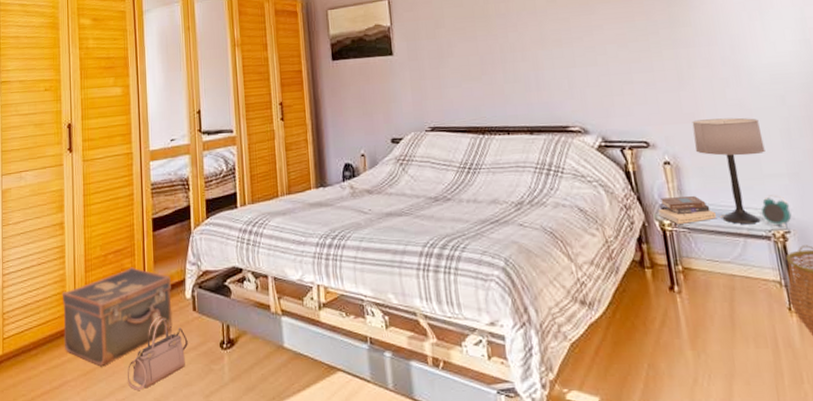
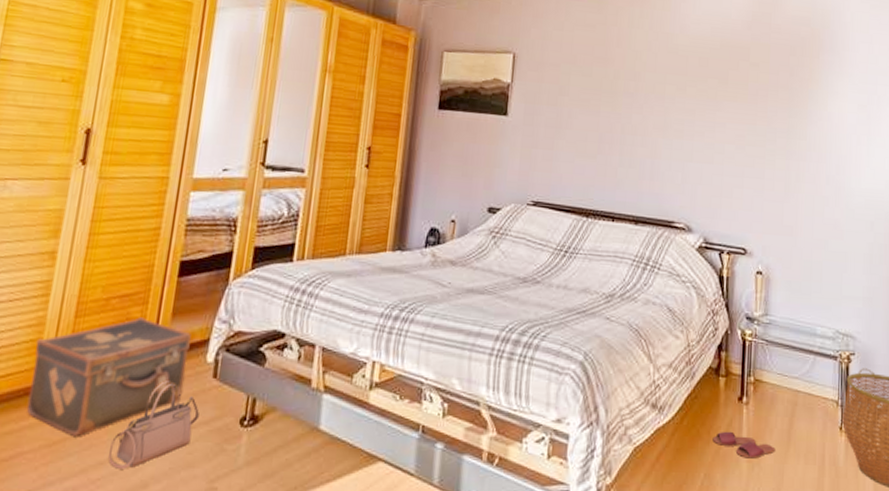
slippers: none [649,321,720,346] -> present [712,431,776,459]
books: present [658,196,716,224] -> none [742,307,793,336]
table lamp: present [692,117,765,225] -> none [787,234,848,343]
alarm clock: present [761,195,792,229] -> none [833,316,859,350]

